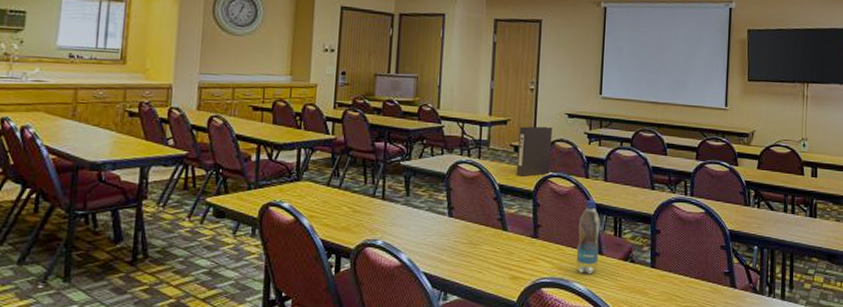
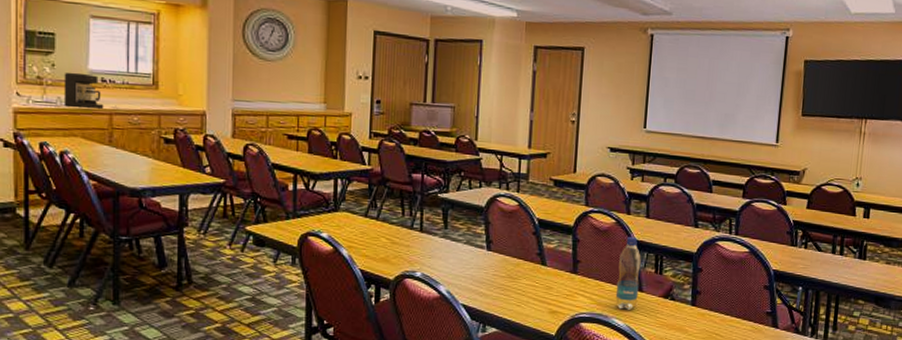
coffee maker: none [29,48,70,85] -> present [64,72,104,110]
binder: present [516,126,553,178] -> none [555,160,594,213]

